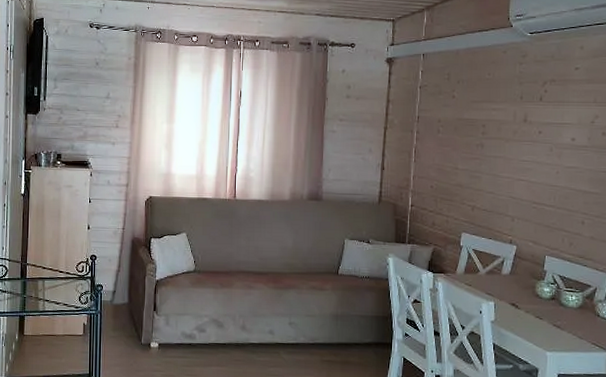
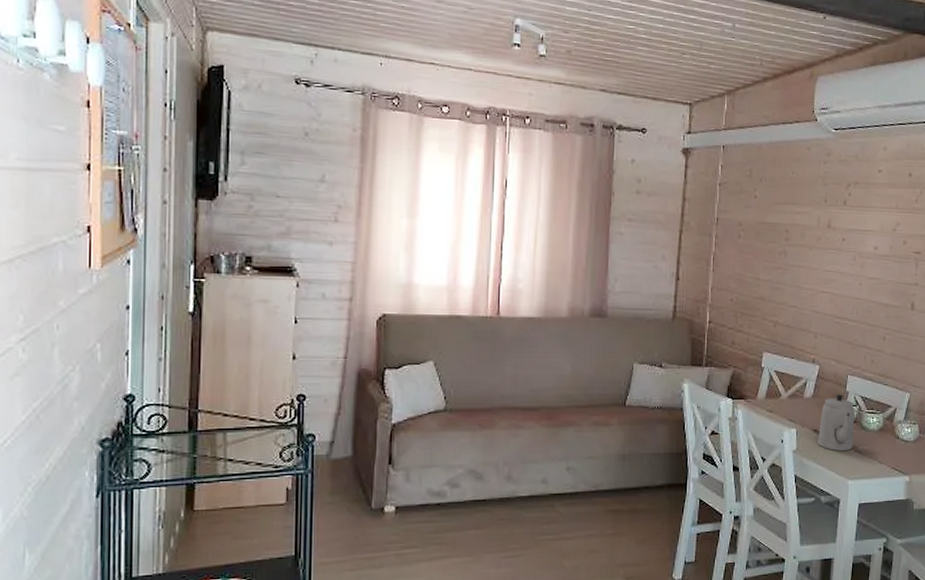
teapot: none [515,273,553,324] -> present [817,394,855,450]

